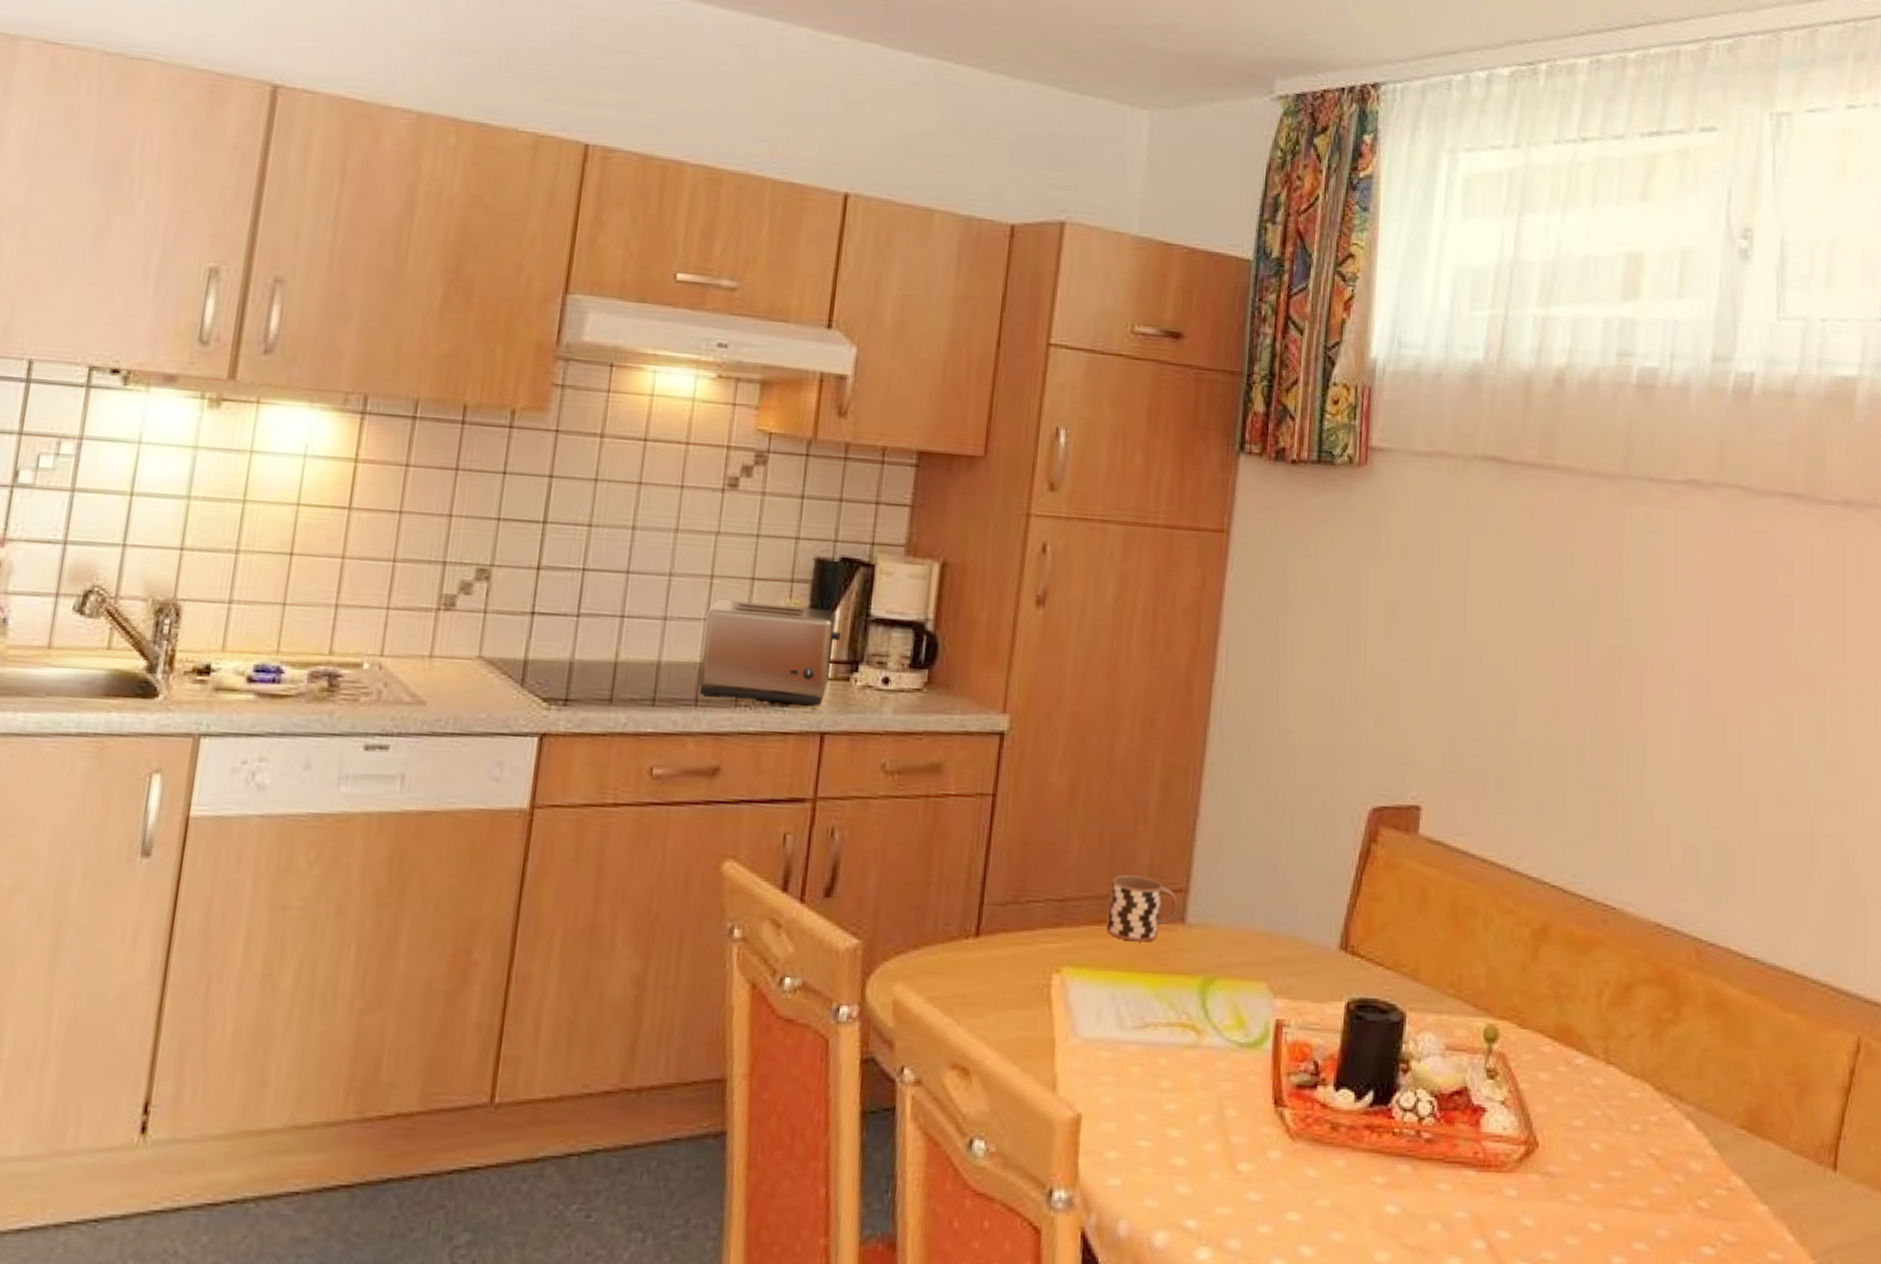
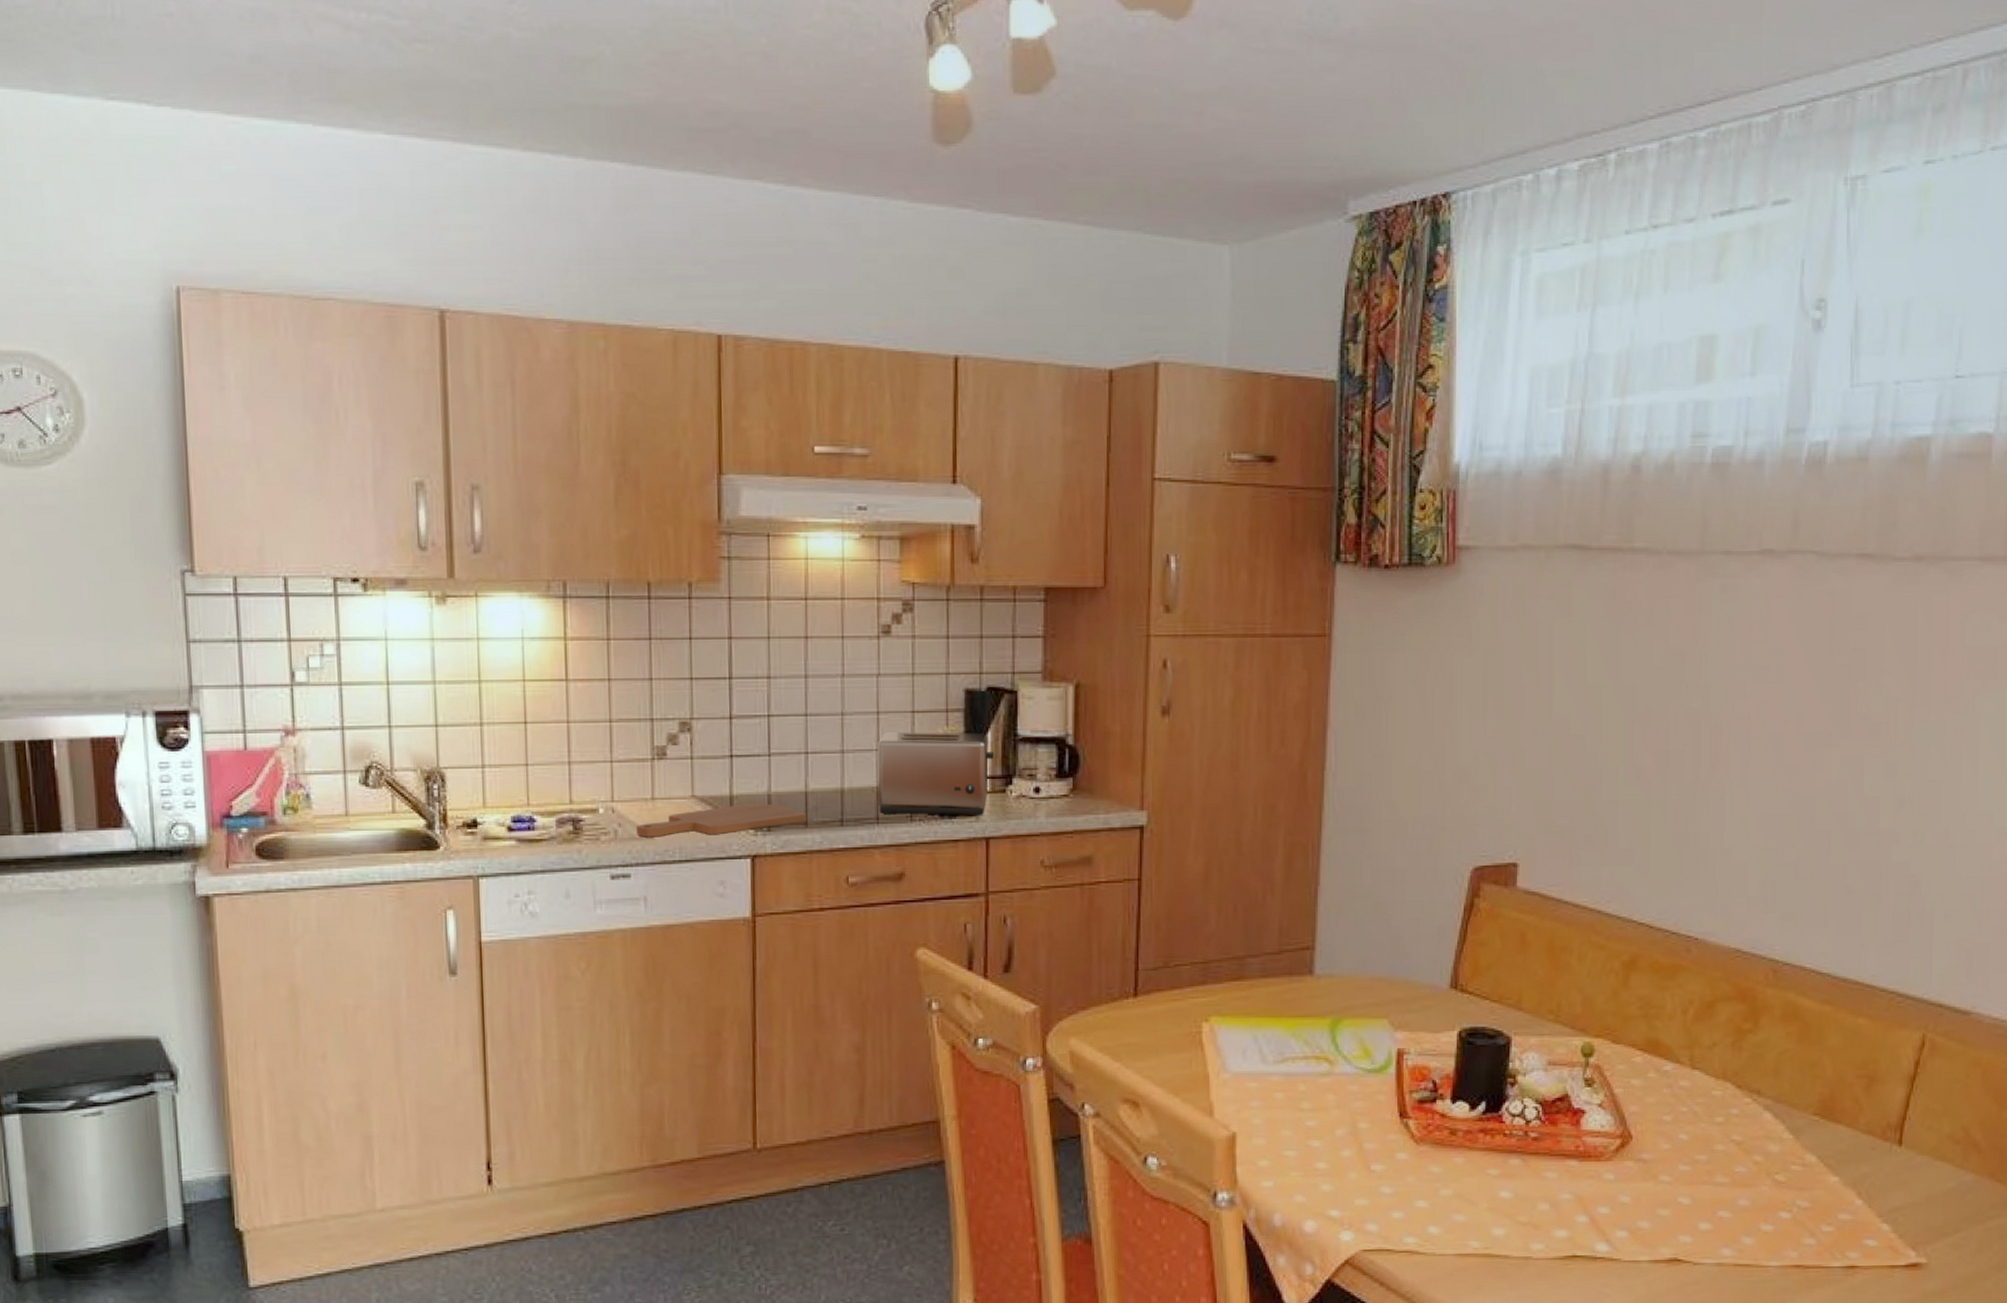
cutting board: none [404,670,613,706] -> present [636,802,807,837]
cup: present [1106,875,1179,942] -> none [1245,938,1306,993]

